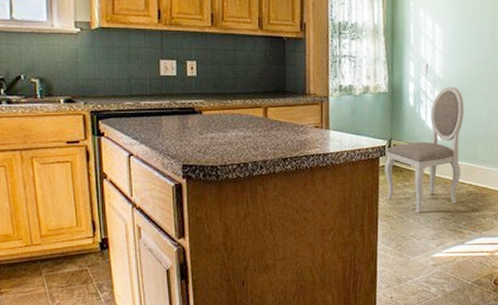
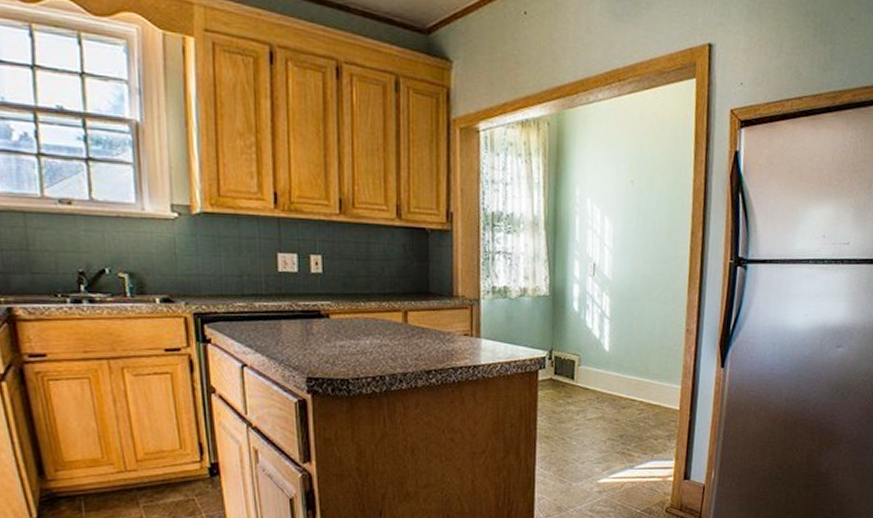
dining chair: present [385,86,464,214] -> none [544,289,636,434]

